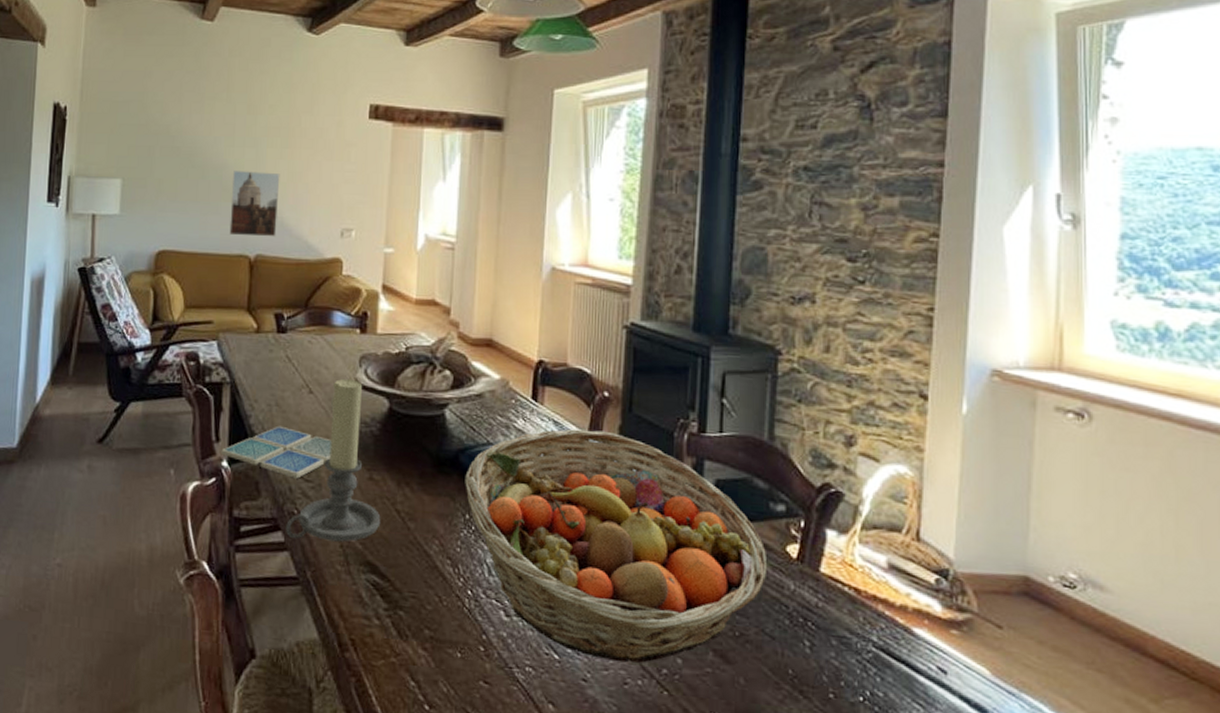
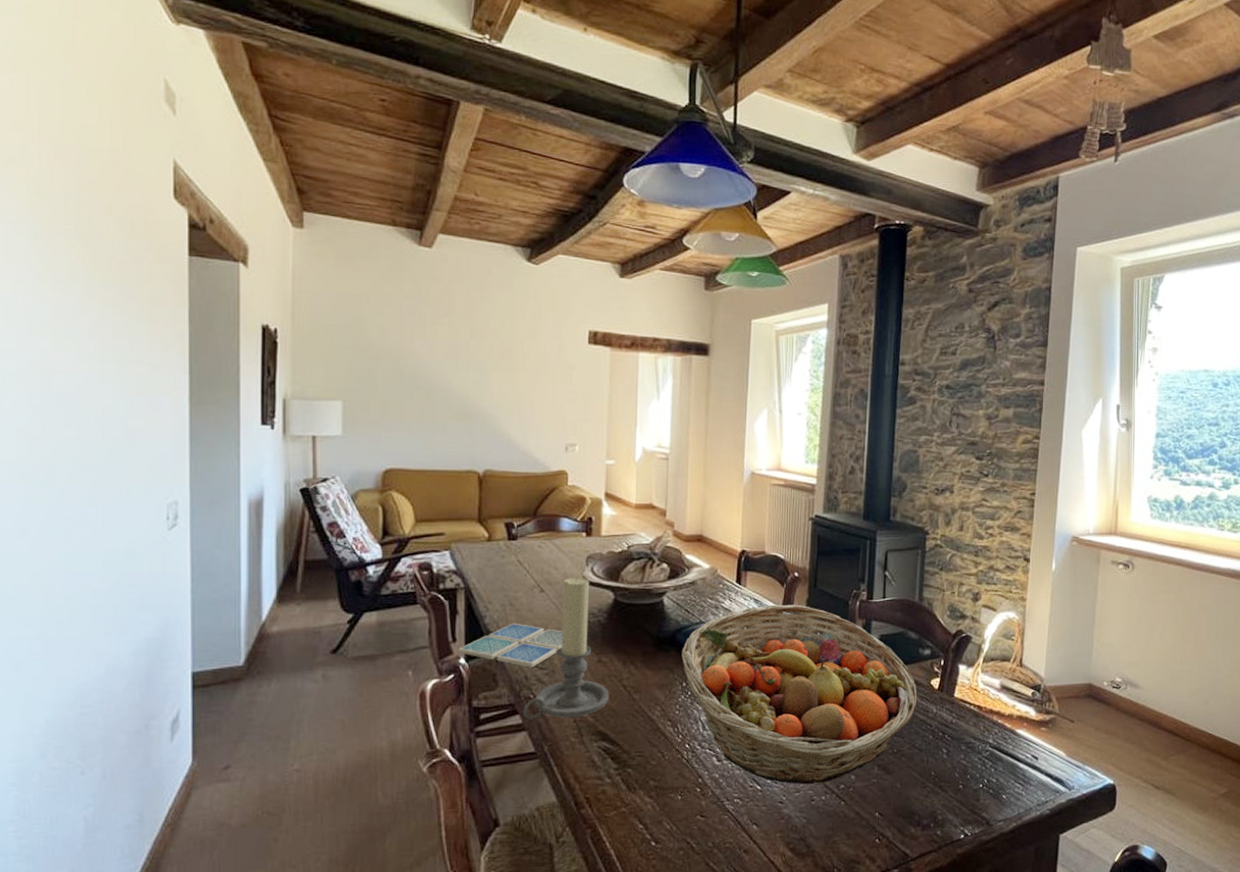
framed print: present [229,171,280,237] -> none [457,392,505,453]

